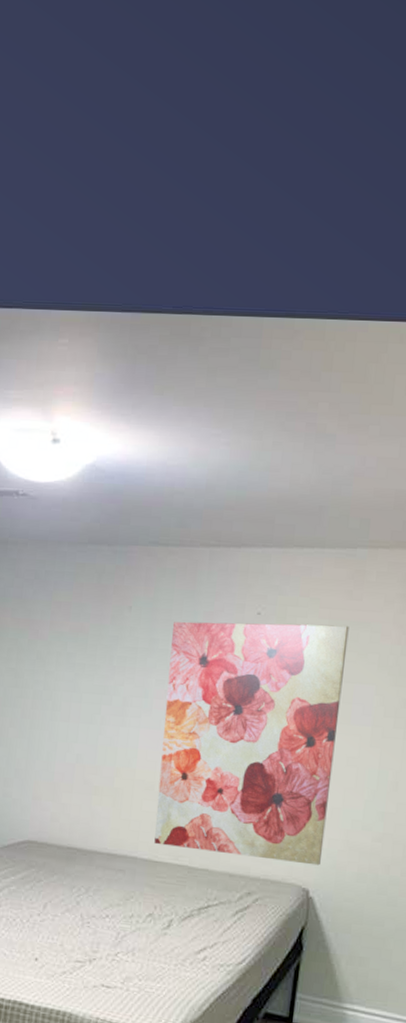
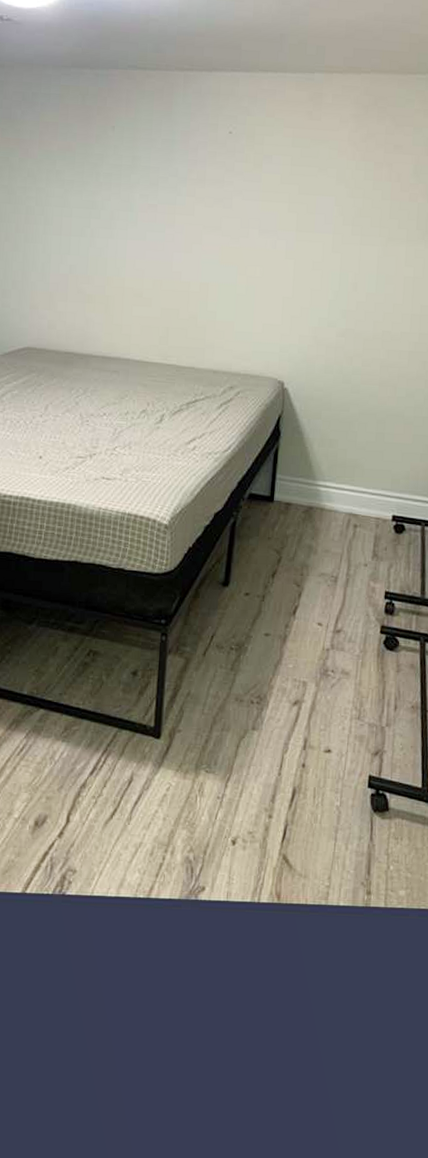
wall art: present [154,621,349,866] -> none [145,140,310,360]

